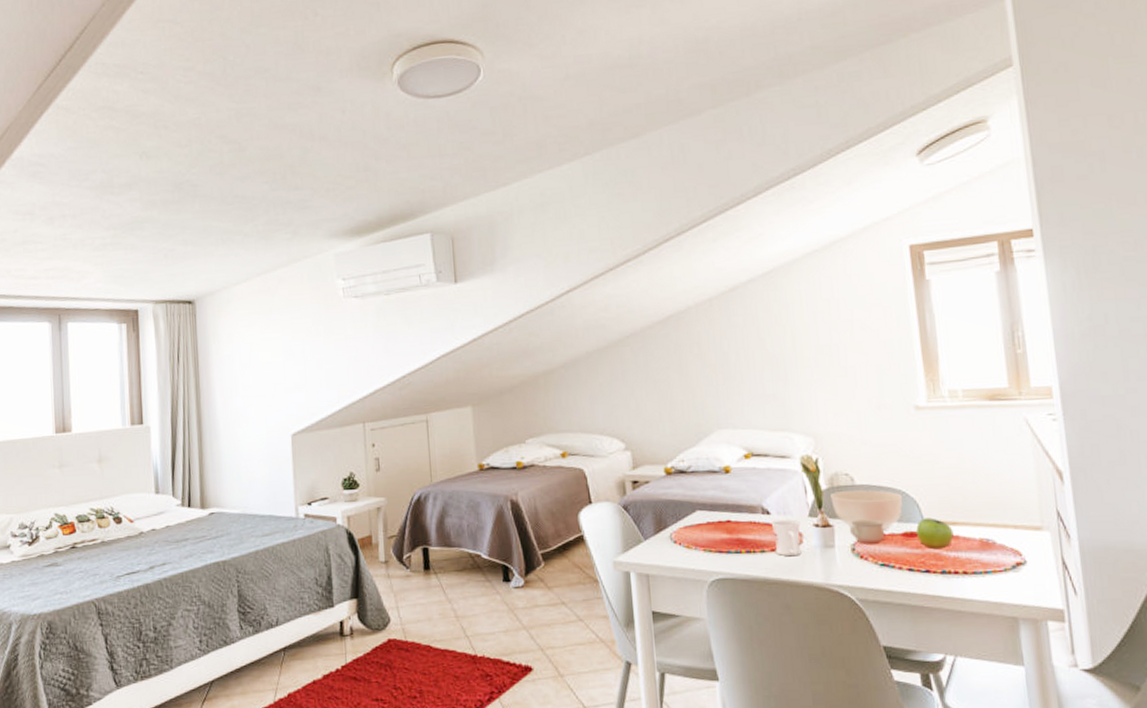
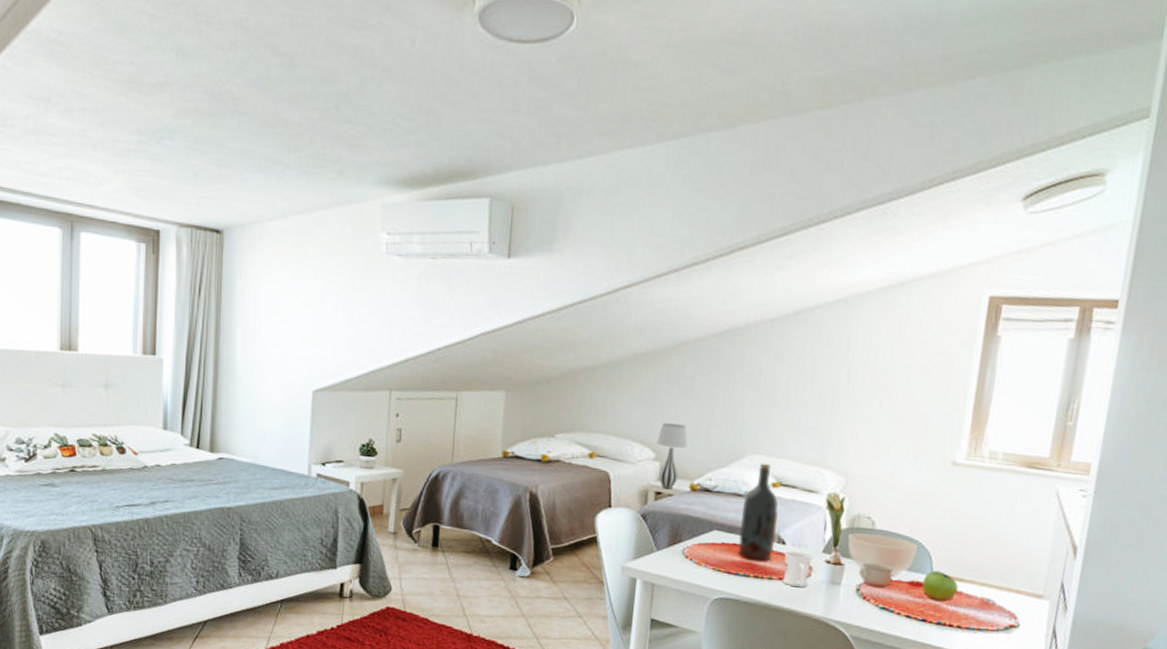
table lamp: none [623,412,655,477] -> present [656,423,688,489]
wine bottle: none [720,436,760,538] -> present [738,463,779,563]

